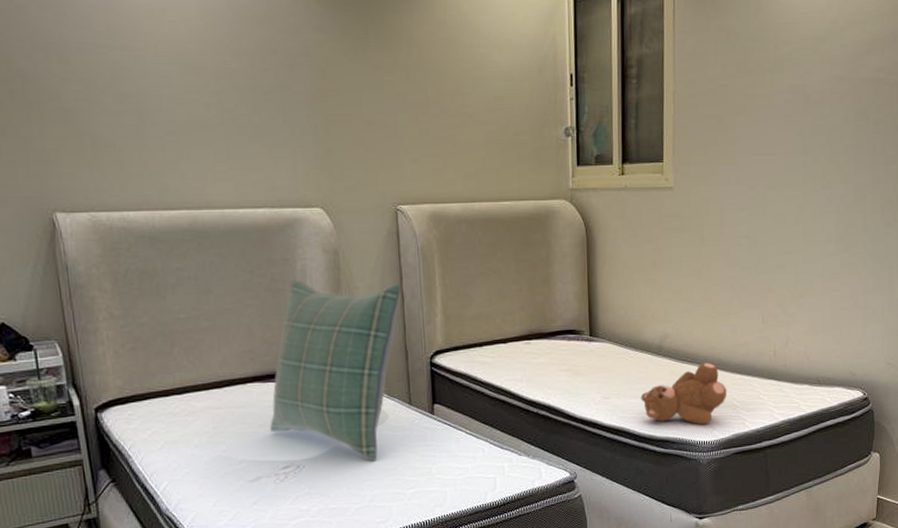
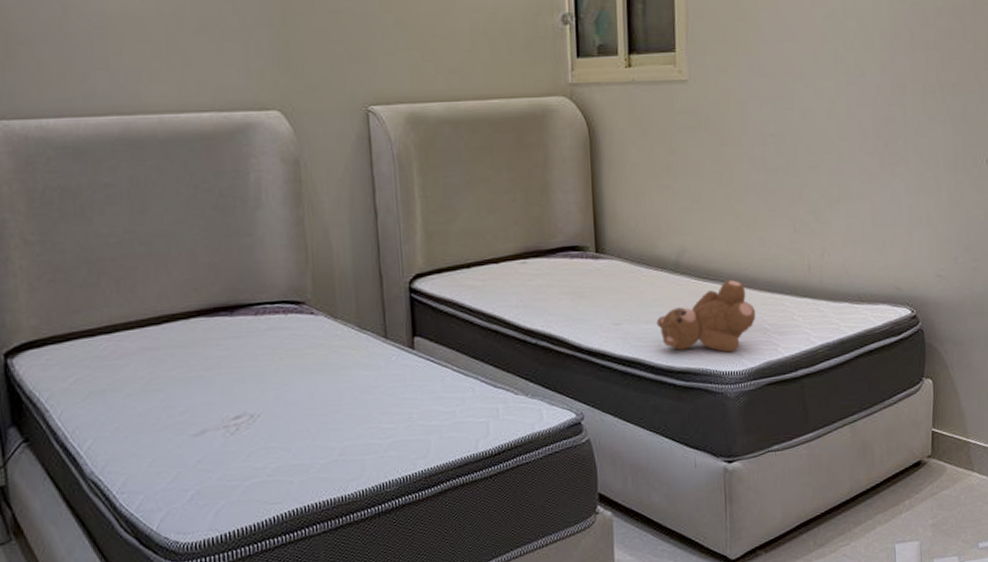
pillow: present [270,279,401,462] -> none [218,193,374,407]

